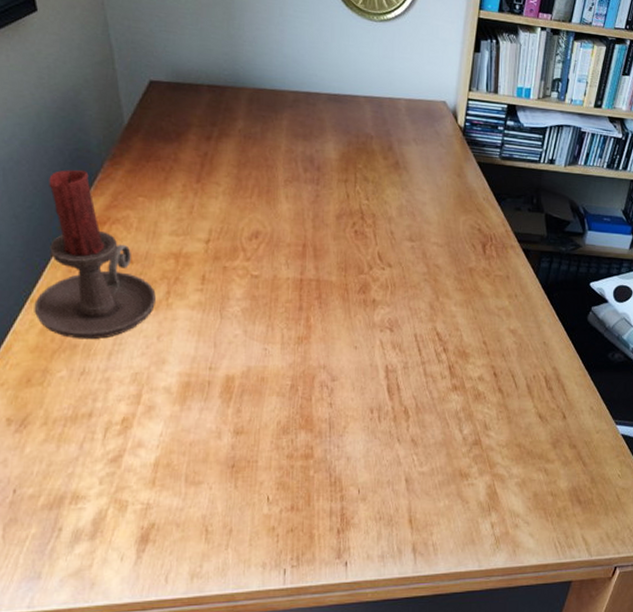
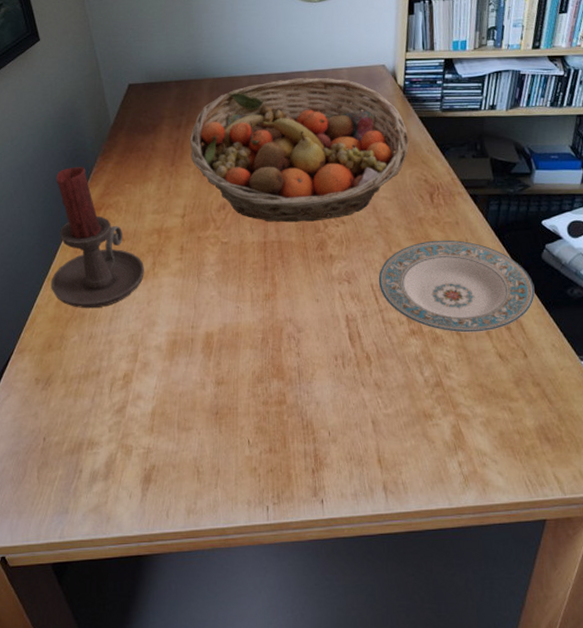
fruit basket: none [221,101,466,262] -> present [190,77,410,223]
plate: none [422,293,578,391] -> present [378,240,535,333]

